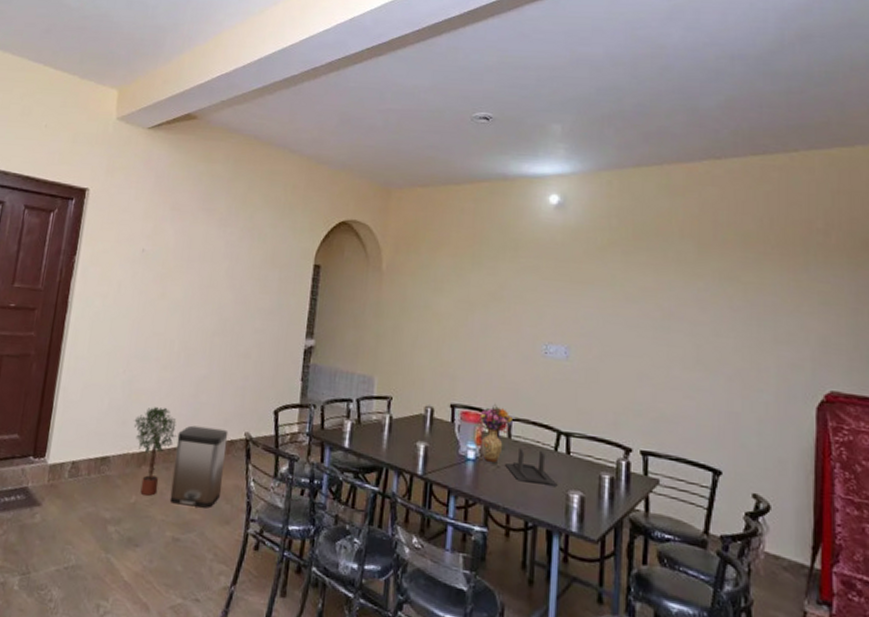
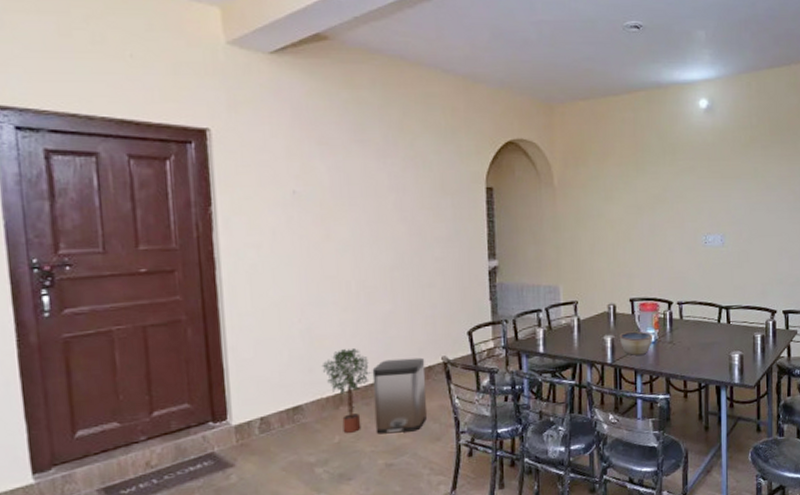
bowl: none [435,441,474,473] -> present [620,331,653,355]
flower arrangement: present [479,403,513,462] -> none [655,292,683,341]
napkin holder: present [505,447,558,486] -> none [680,324,722,352]

